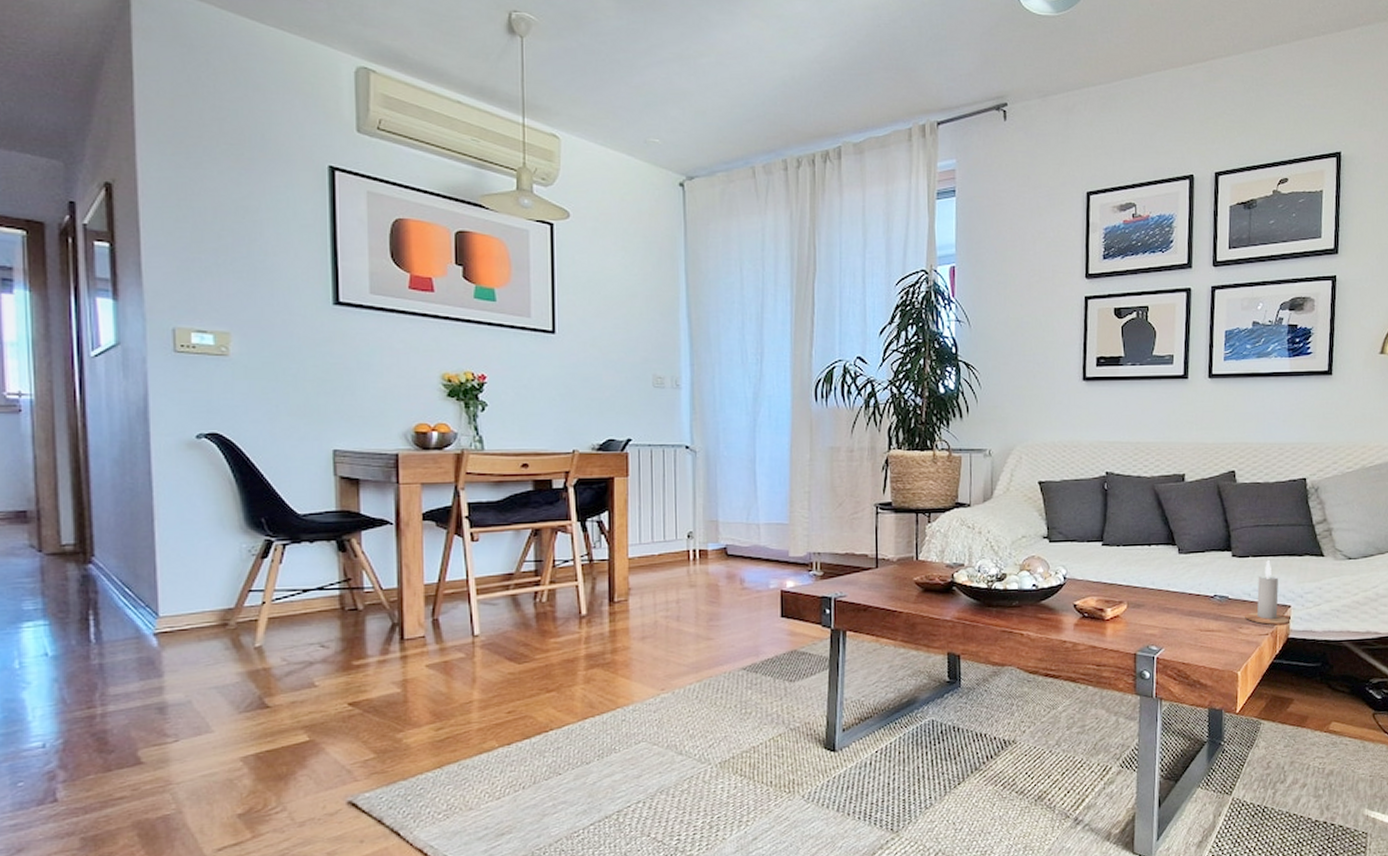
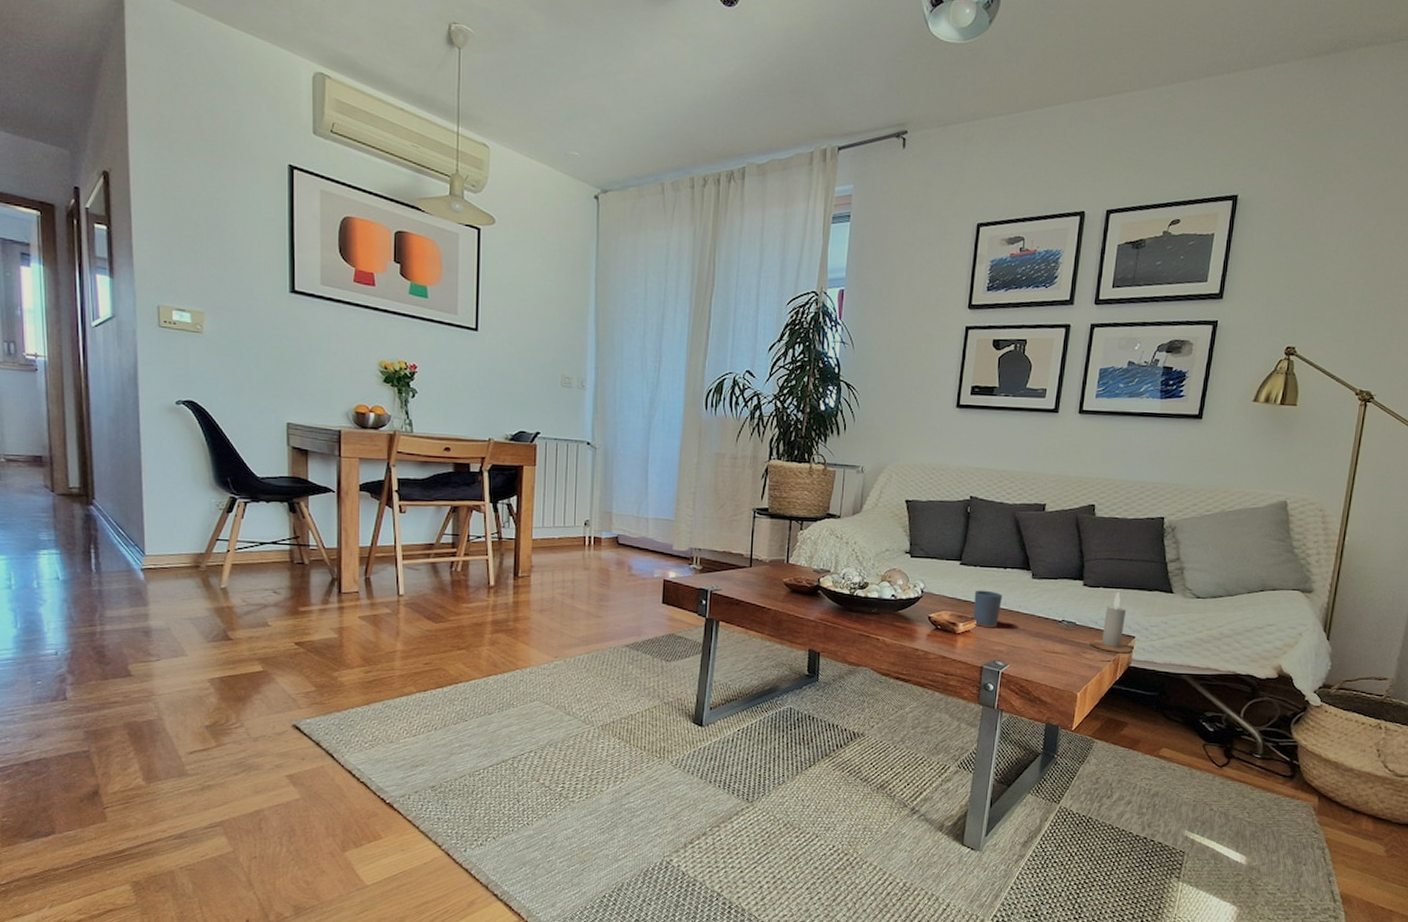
mug: none [1120,570,1150,611] -> present [973,590,1003,628]

